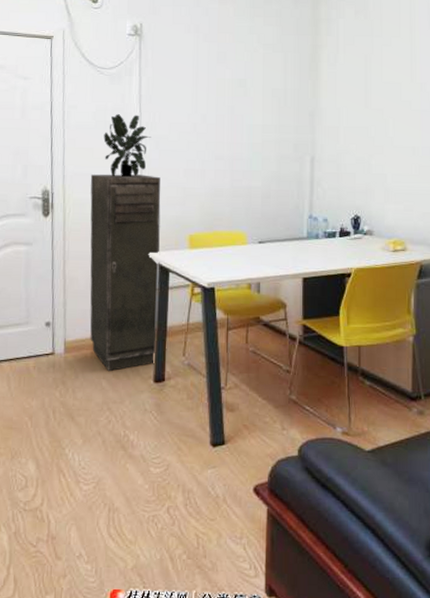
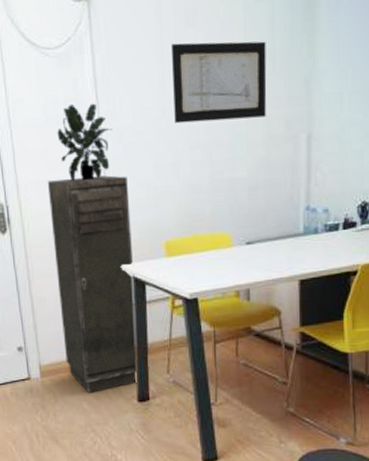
wall art: none [204,76,280,140] -> present [170,41,267,124]

